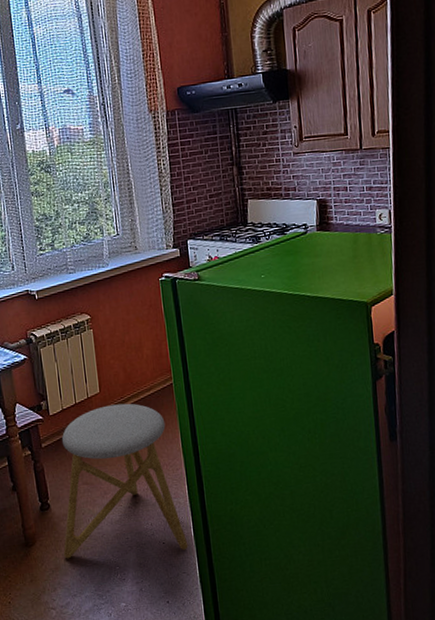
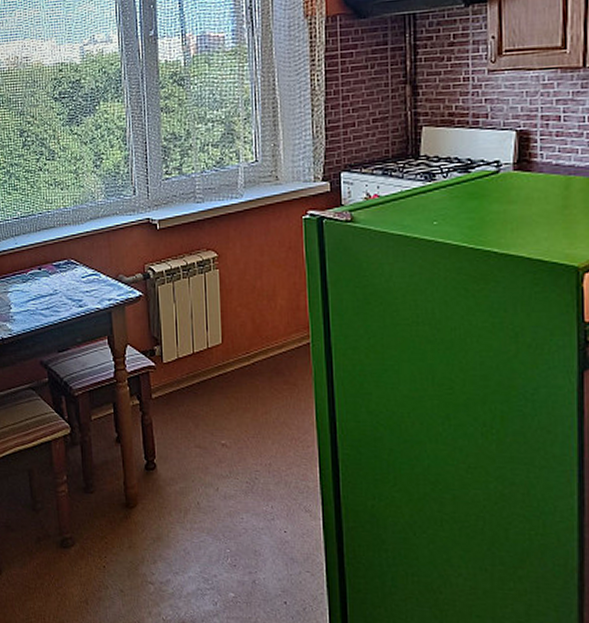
stool: present [61,403,188,559] -> none [168,359,315,545]

